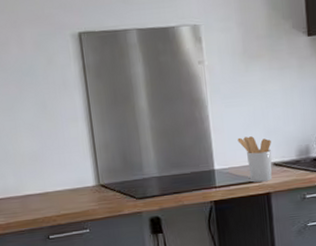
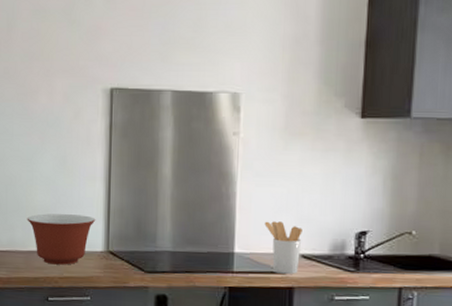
mixing bowl: none [16,154,84,205] -> present [27,213,96,265]

